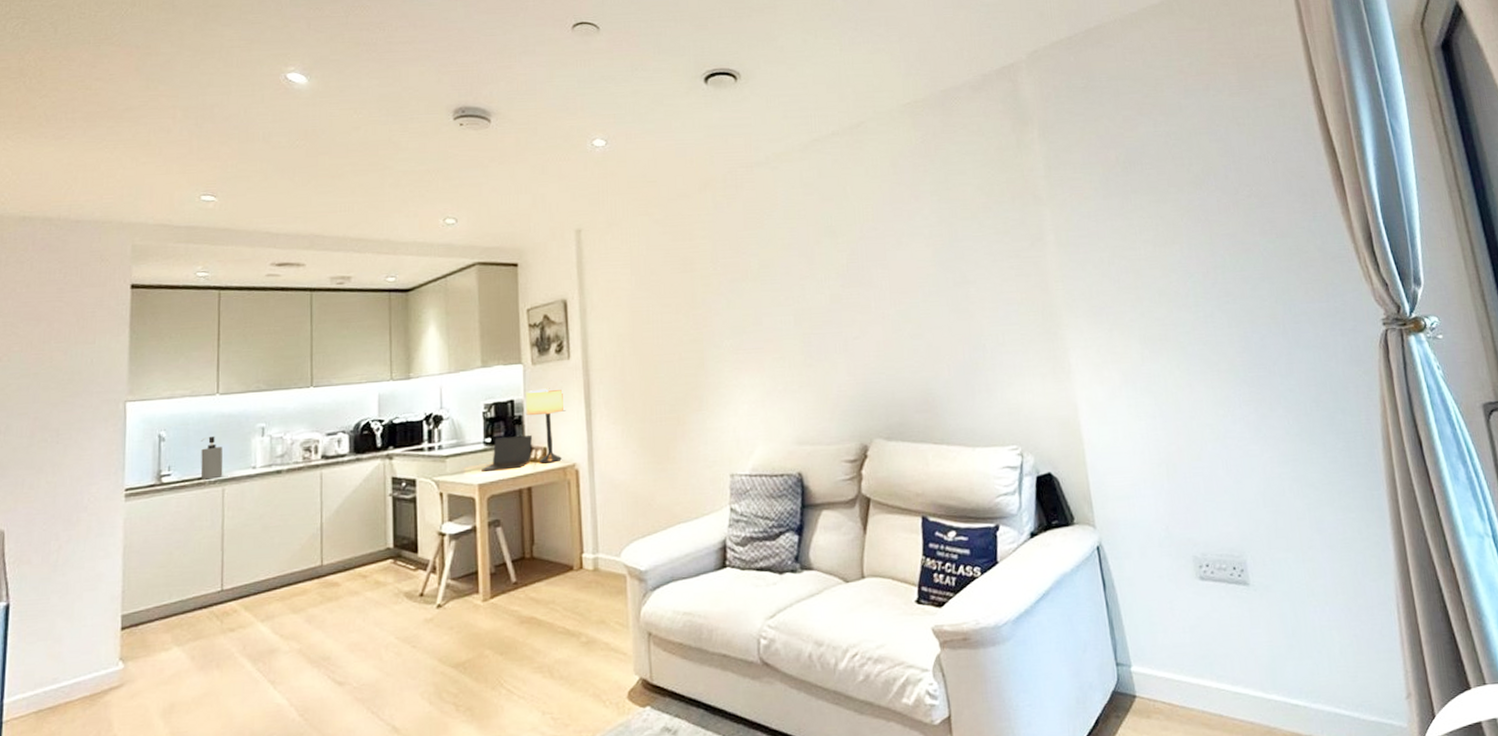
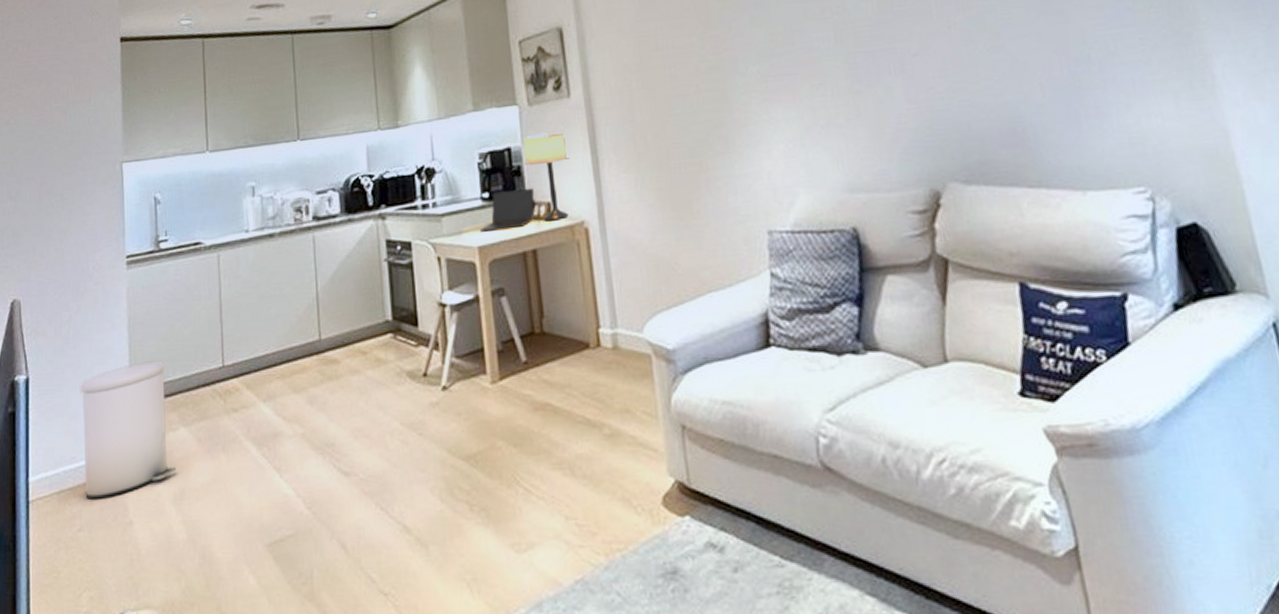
pedal bin: none [66,586,167,717] -> present [79,360,177,500]
soap dispenser: present [200,435,223,480] -> none [194,197,217,245]

